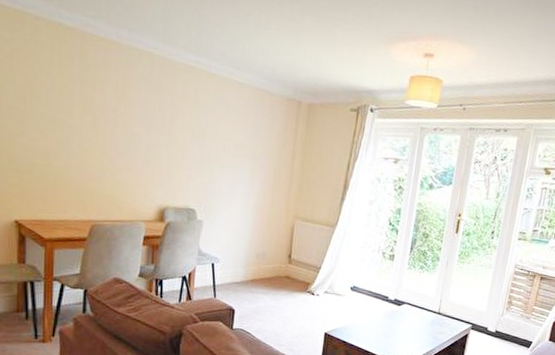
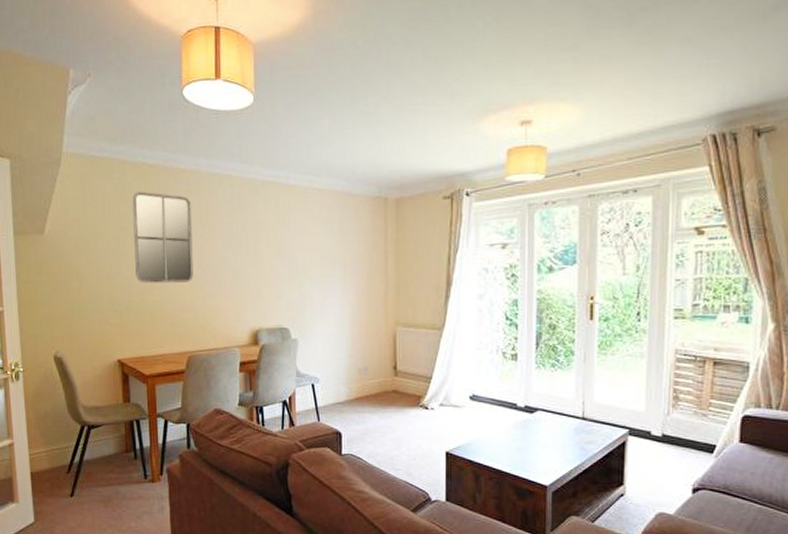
home mirror: none [42,51,109,153] -> present [132,191,194,284]

